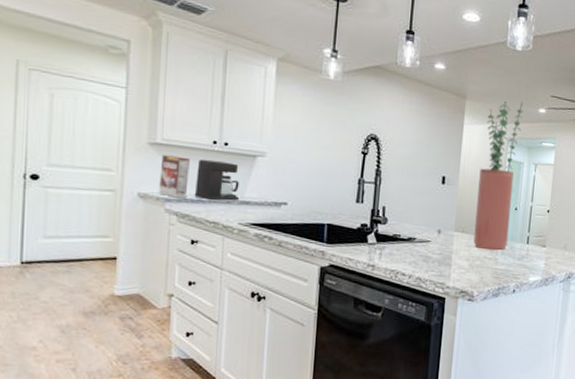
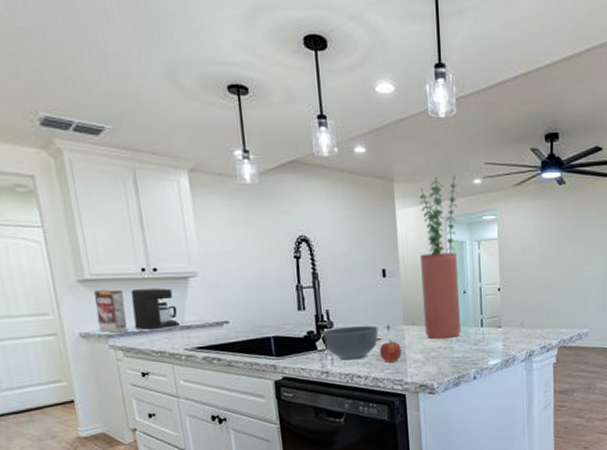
bowl: none [375,224,430,258] -> present [322,325,379,361]
fruit: none [427,244,448,265] -> present [380,340,402,363]

